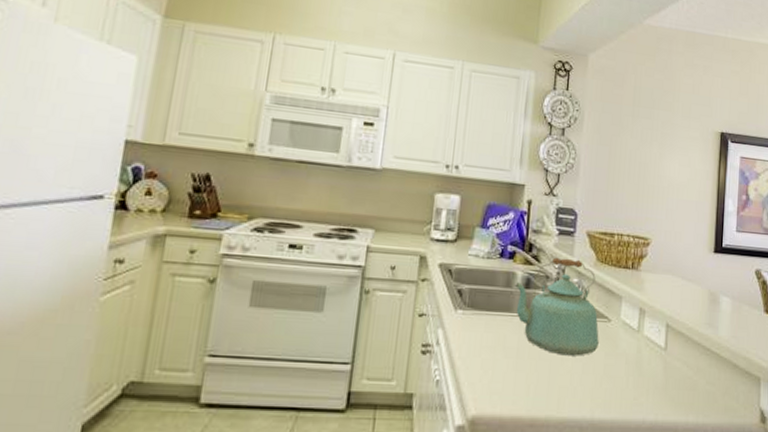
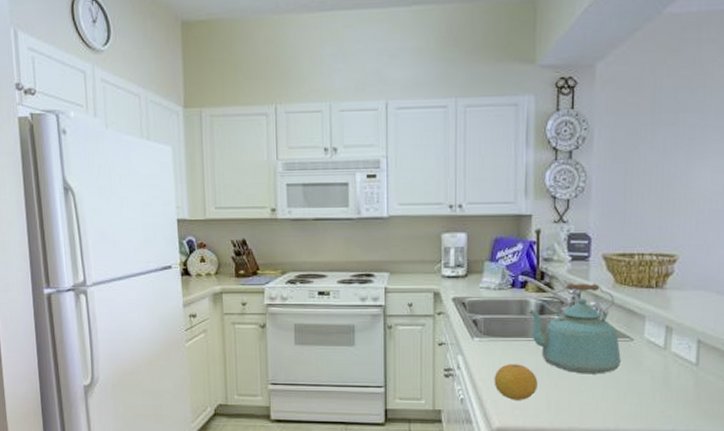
fruit: none [473,341,519,384] -> present [494,364,538,400]

